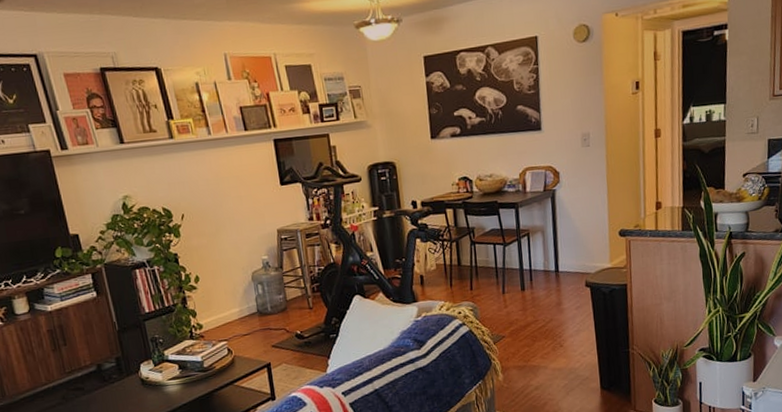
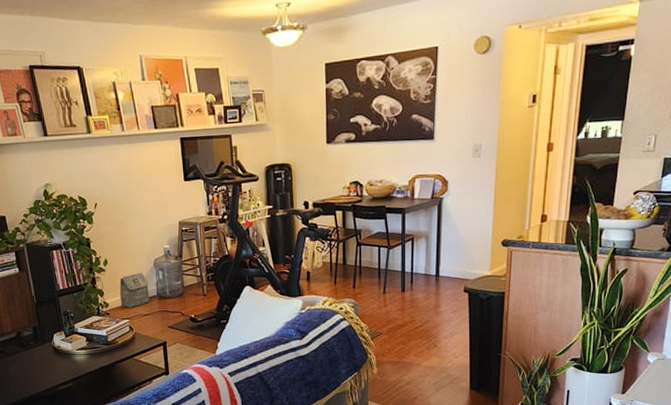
bag: none [214,288,250,329] -> present [119,273,150,309]

